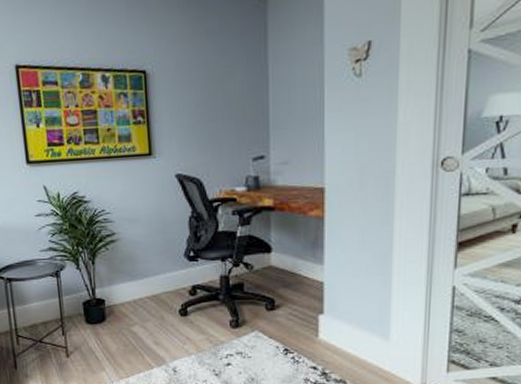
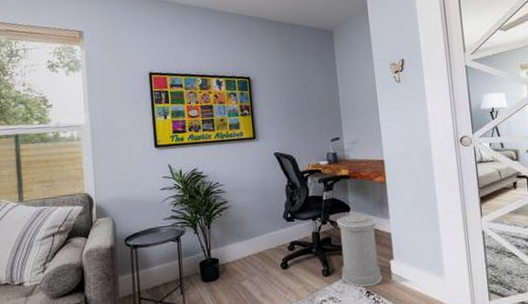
trash can: none [252,257,306,344] -> present [336,214,382,287]

